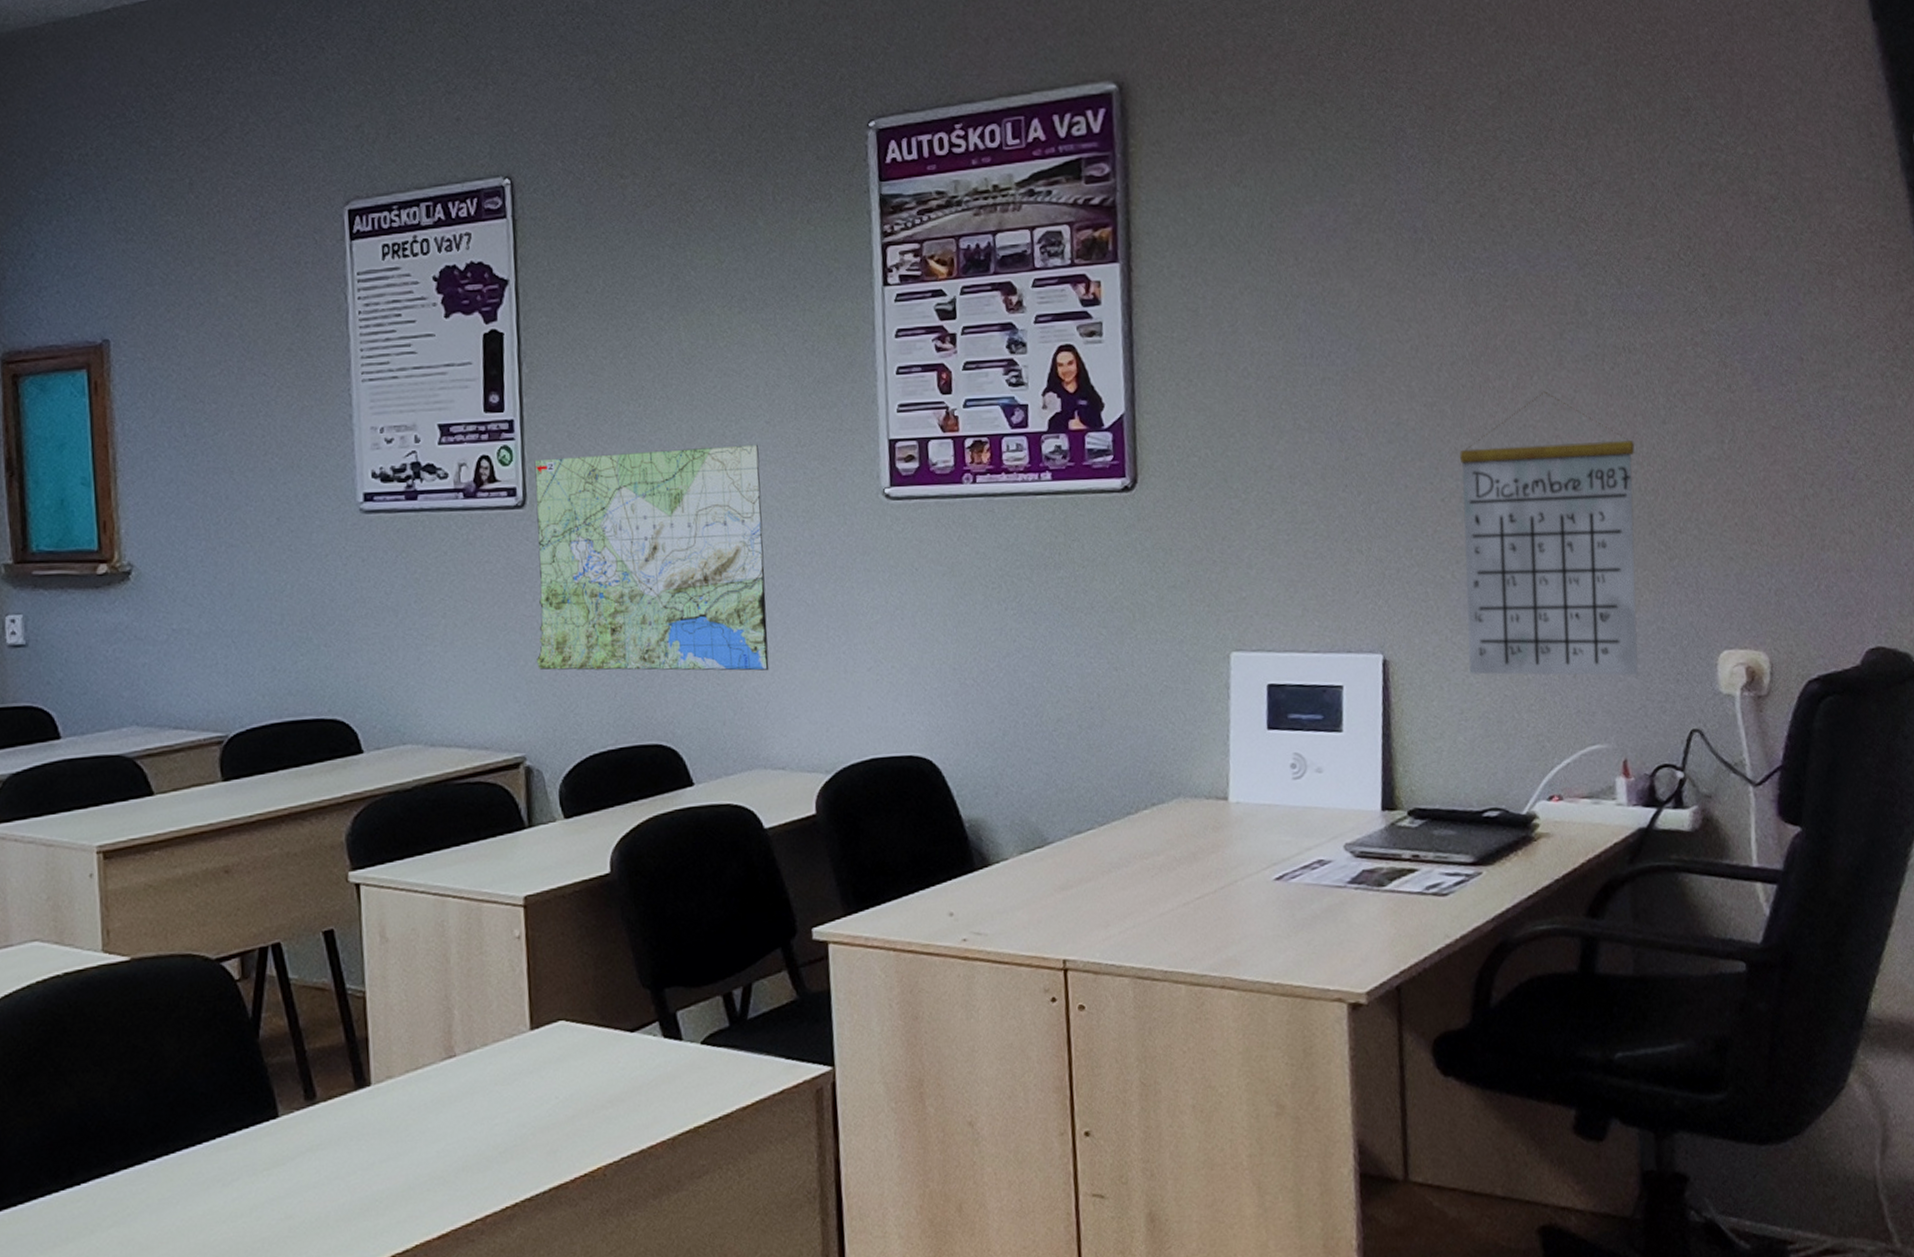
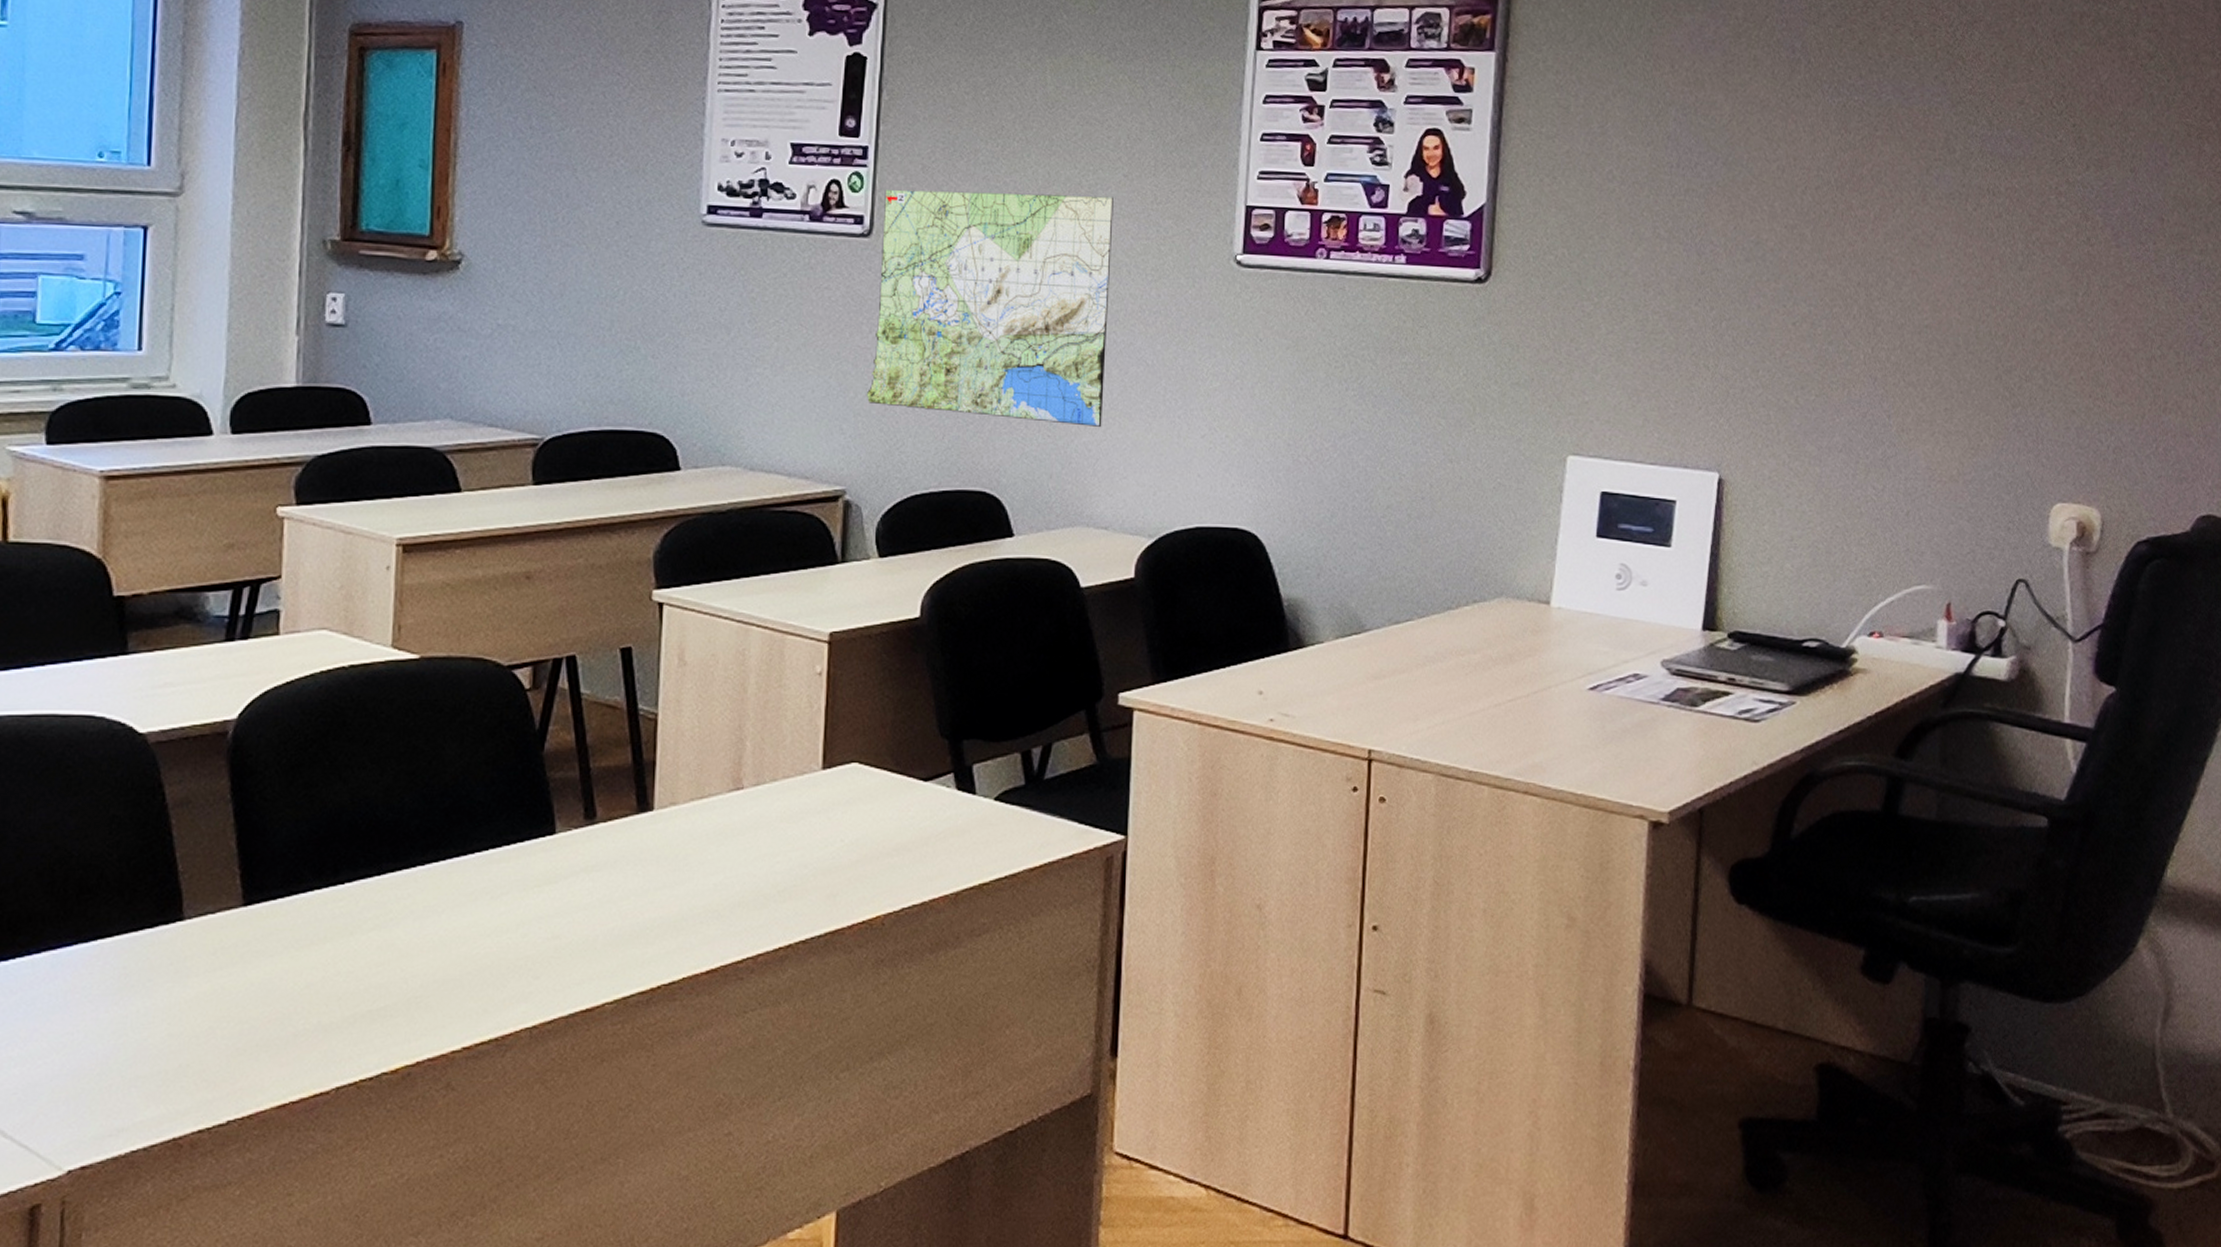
calendar: present [1459,391,1638,676] -> none [1803,225,1989,519]

